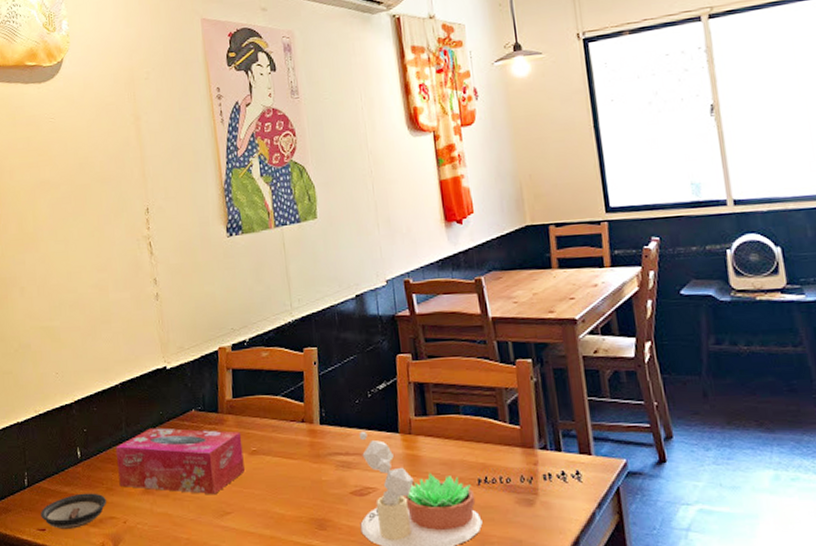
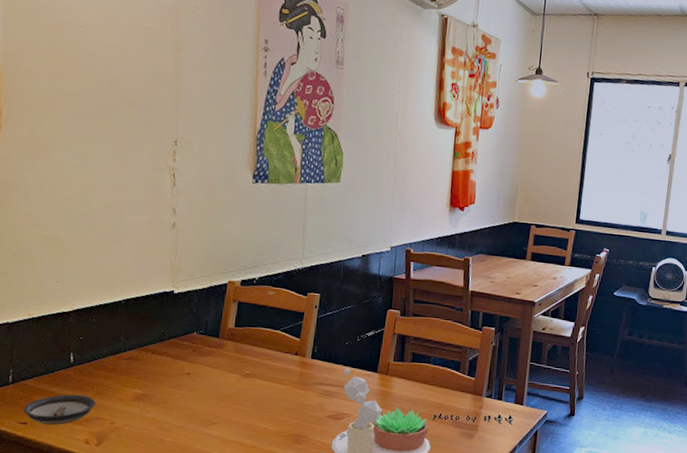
tissue box: present [115,428,245,495] -> none [111,344,238,407]

